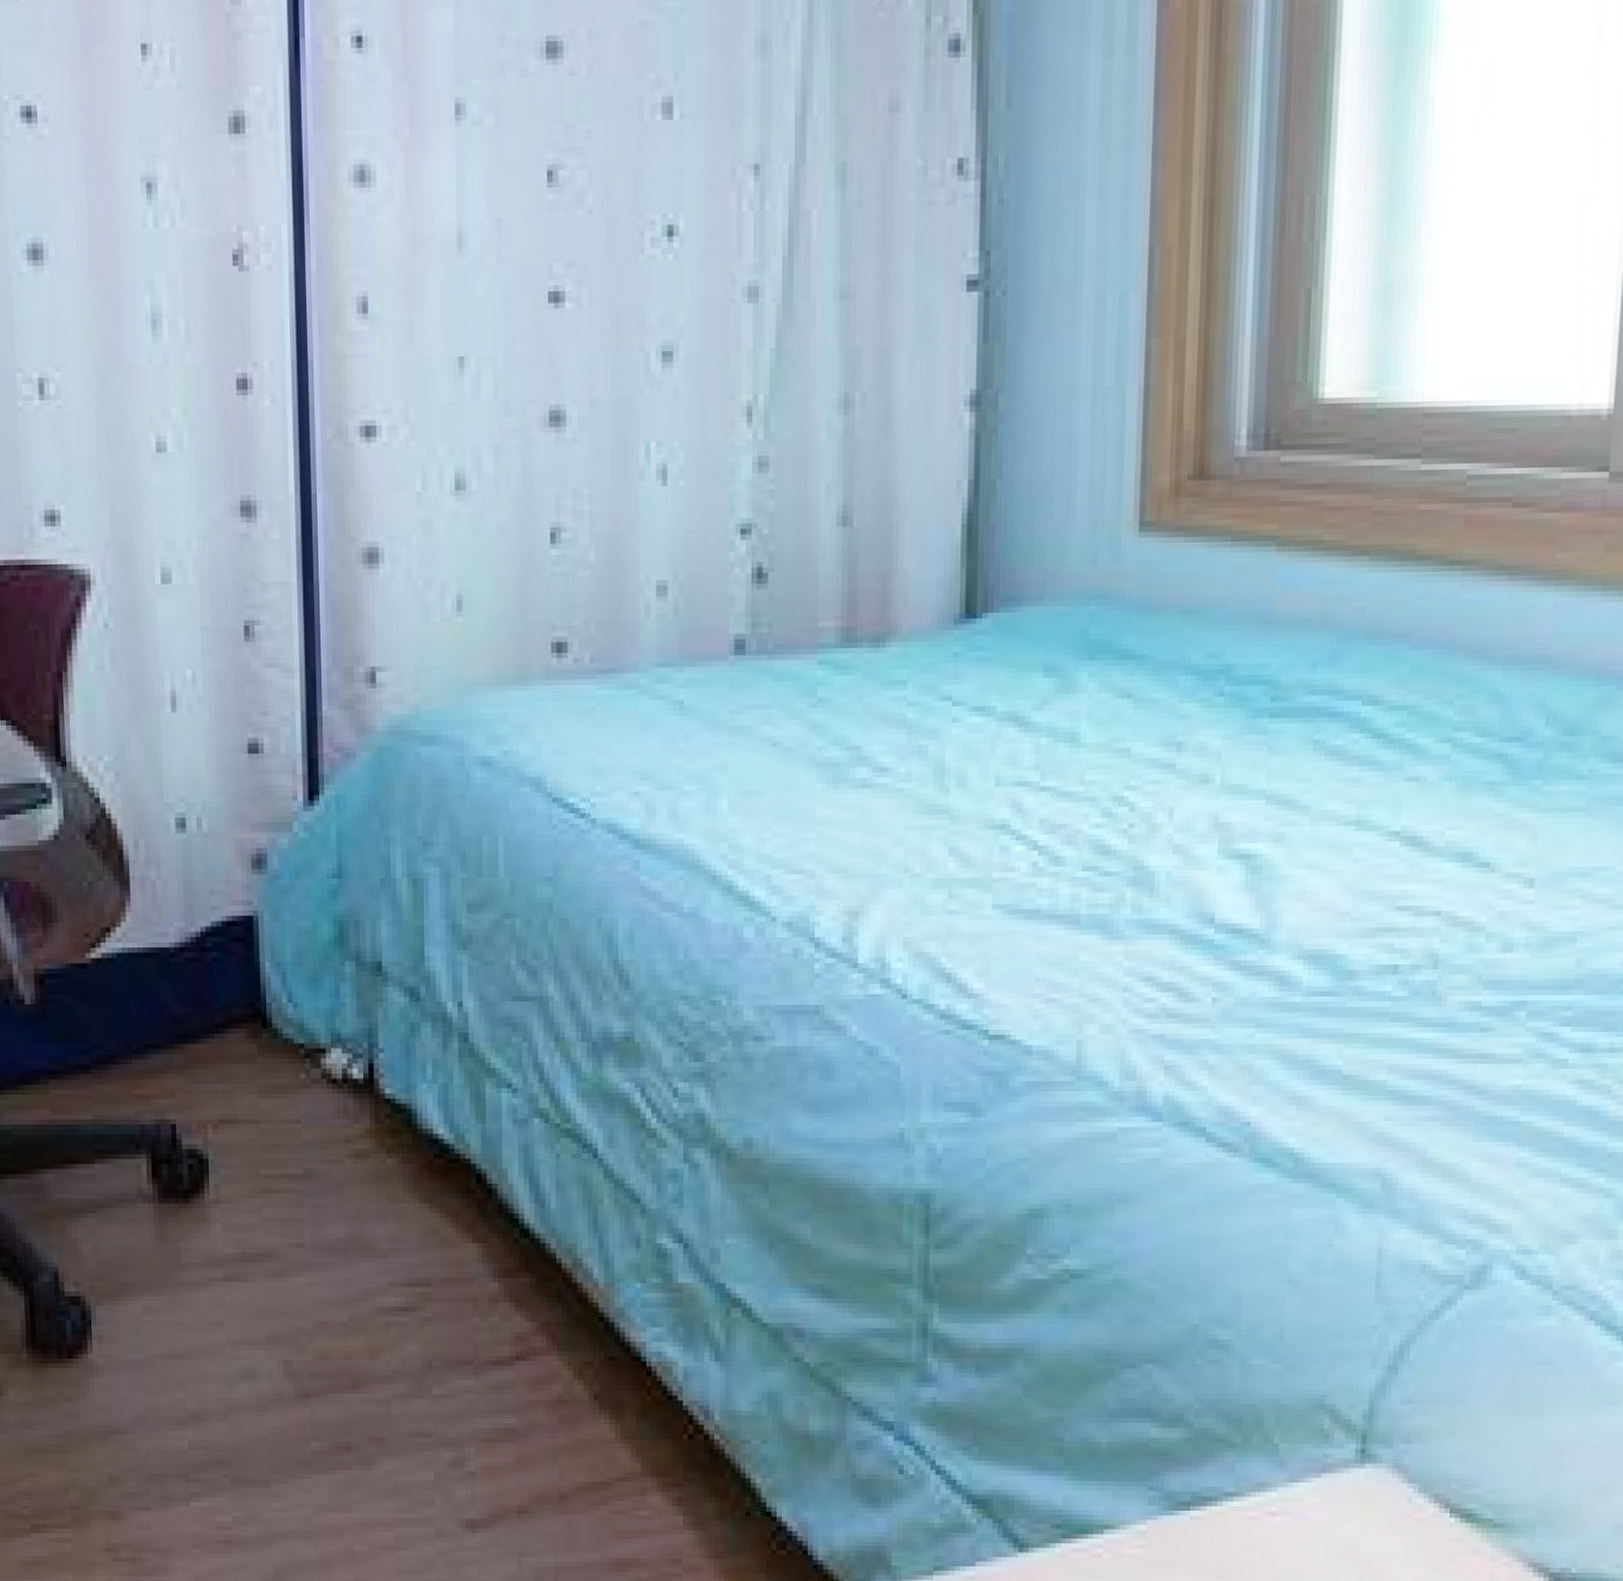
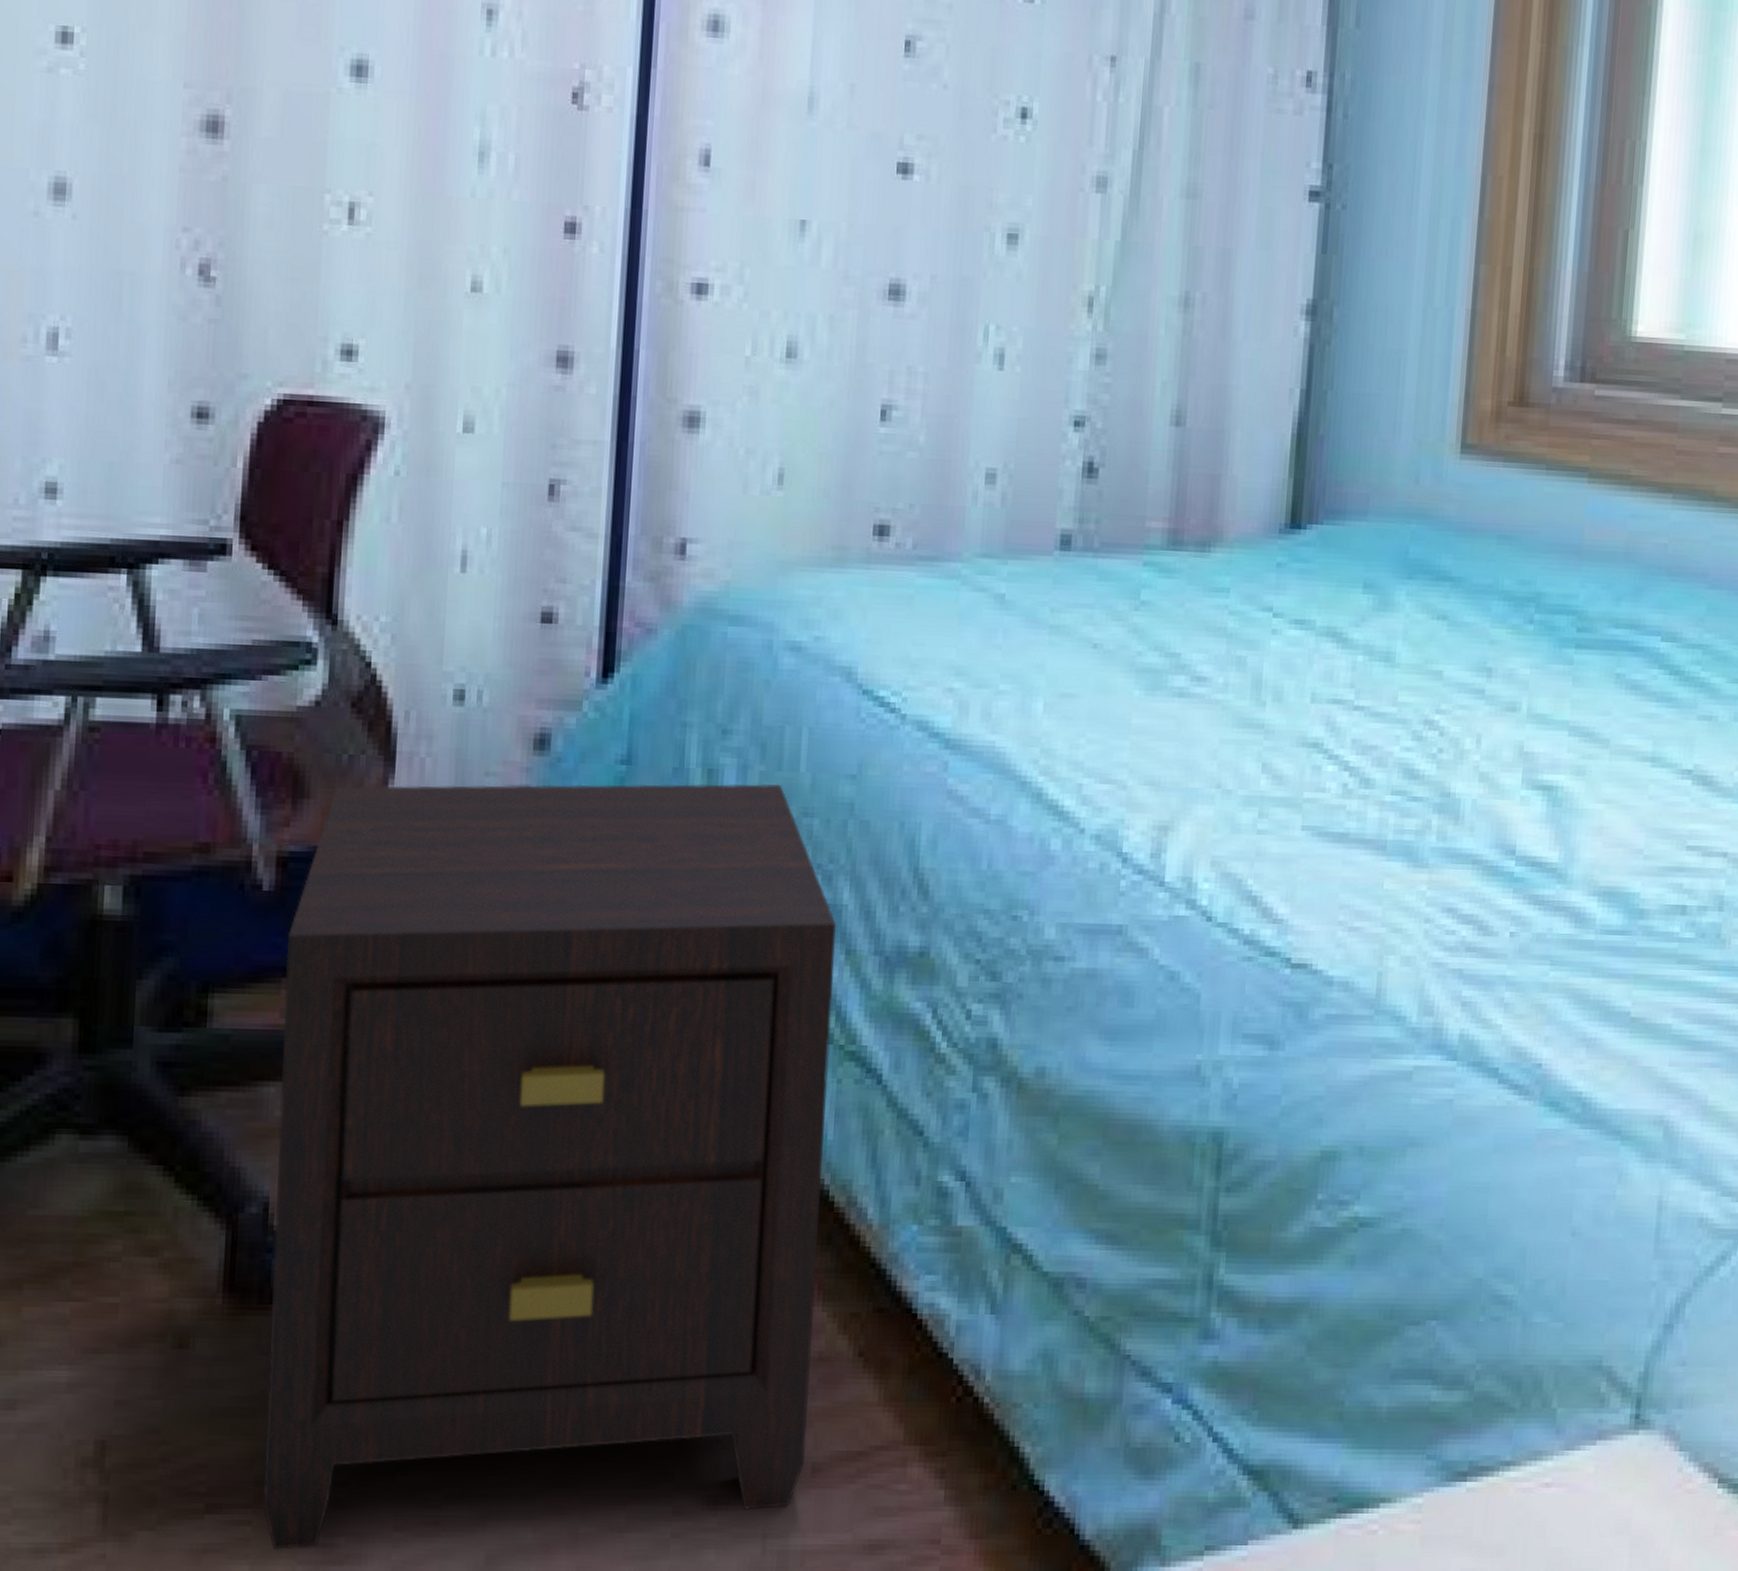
nightstand: none [51,890,552,1563] -> present [262,783,836,1550]

